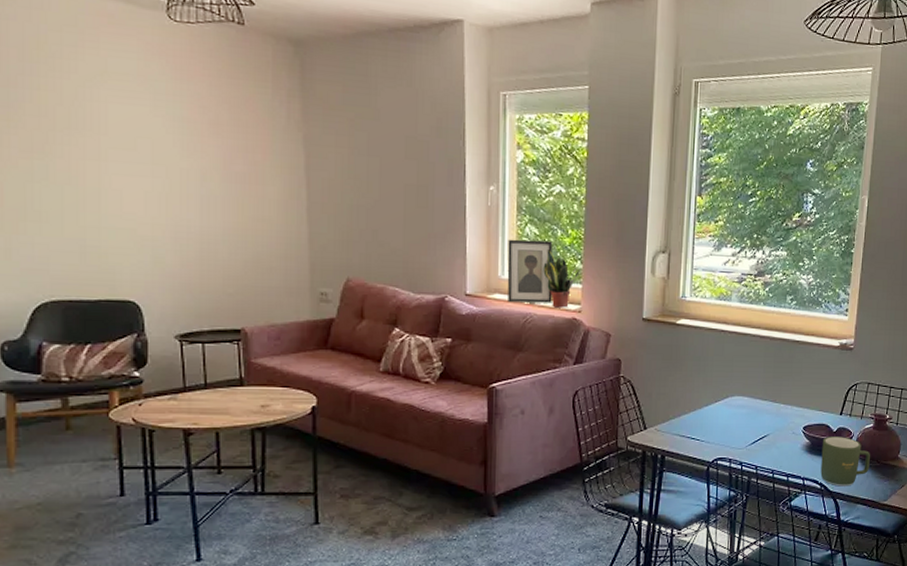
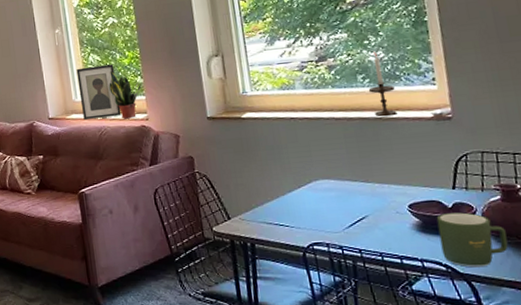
candlestick: none [793,274,815,341] -> present [368,51,397,117]

